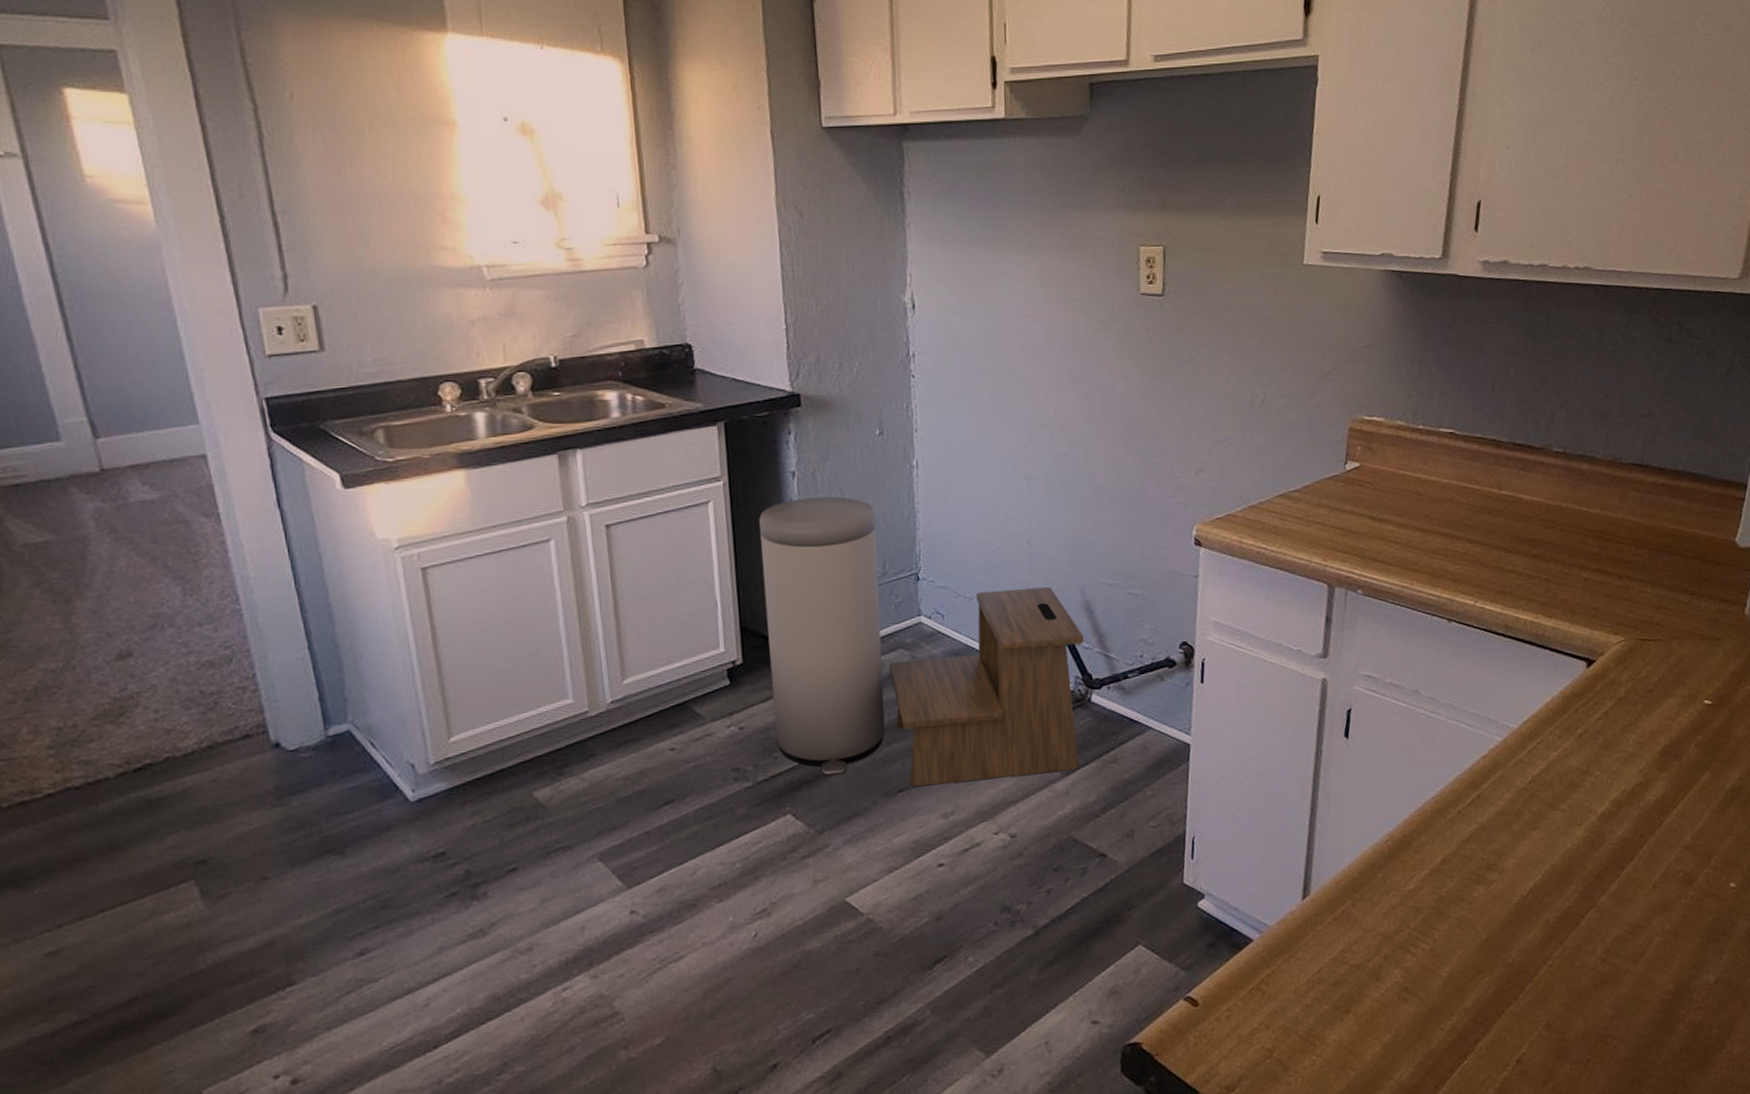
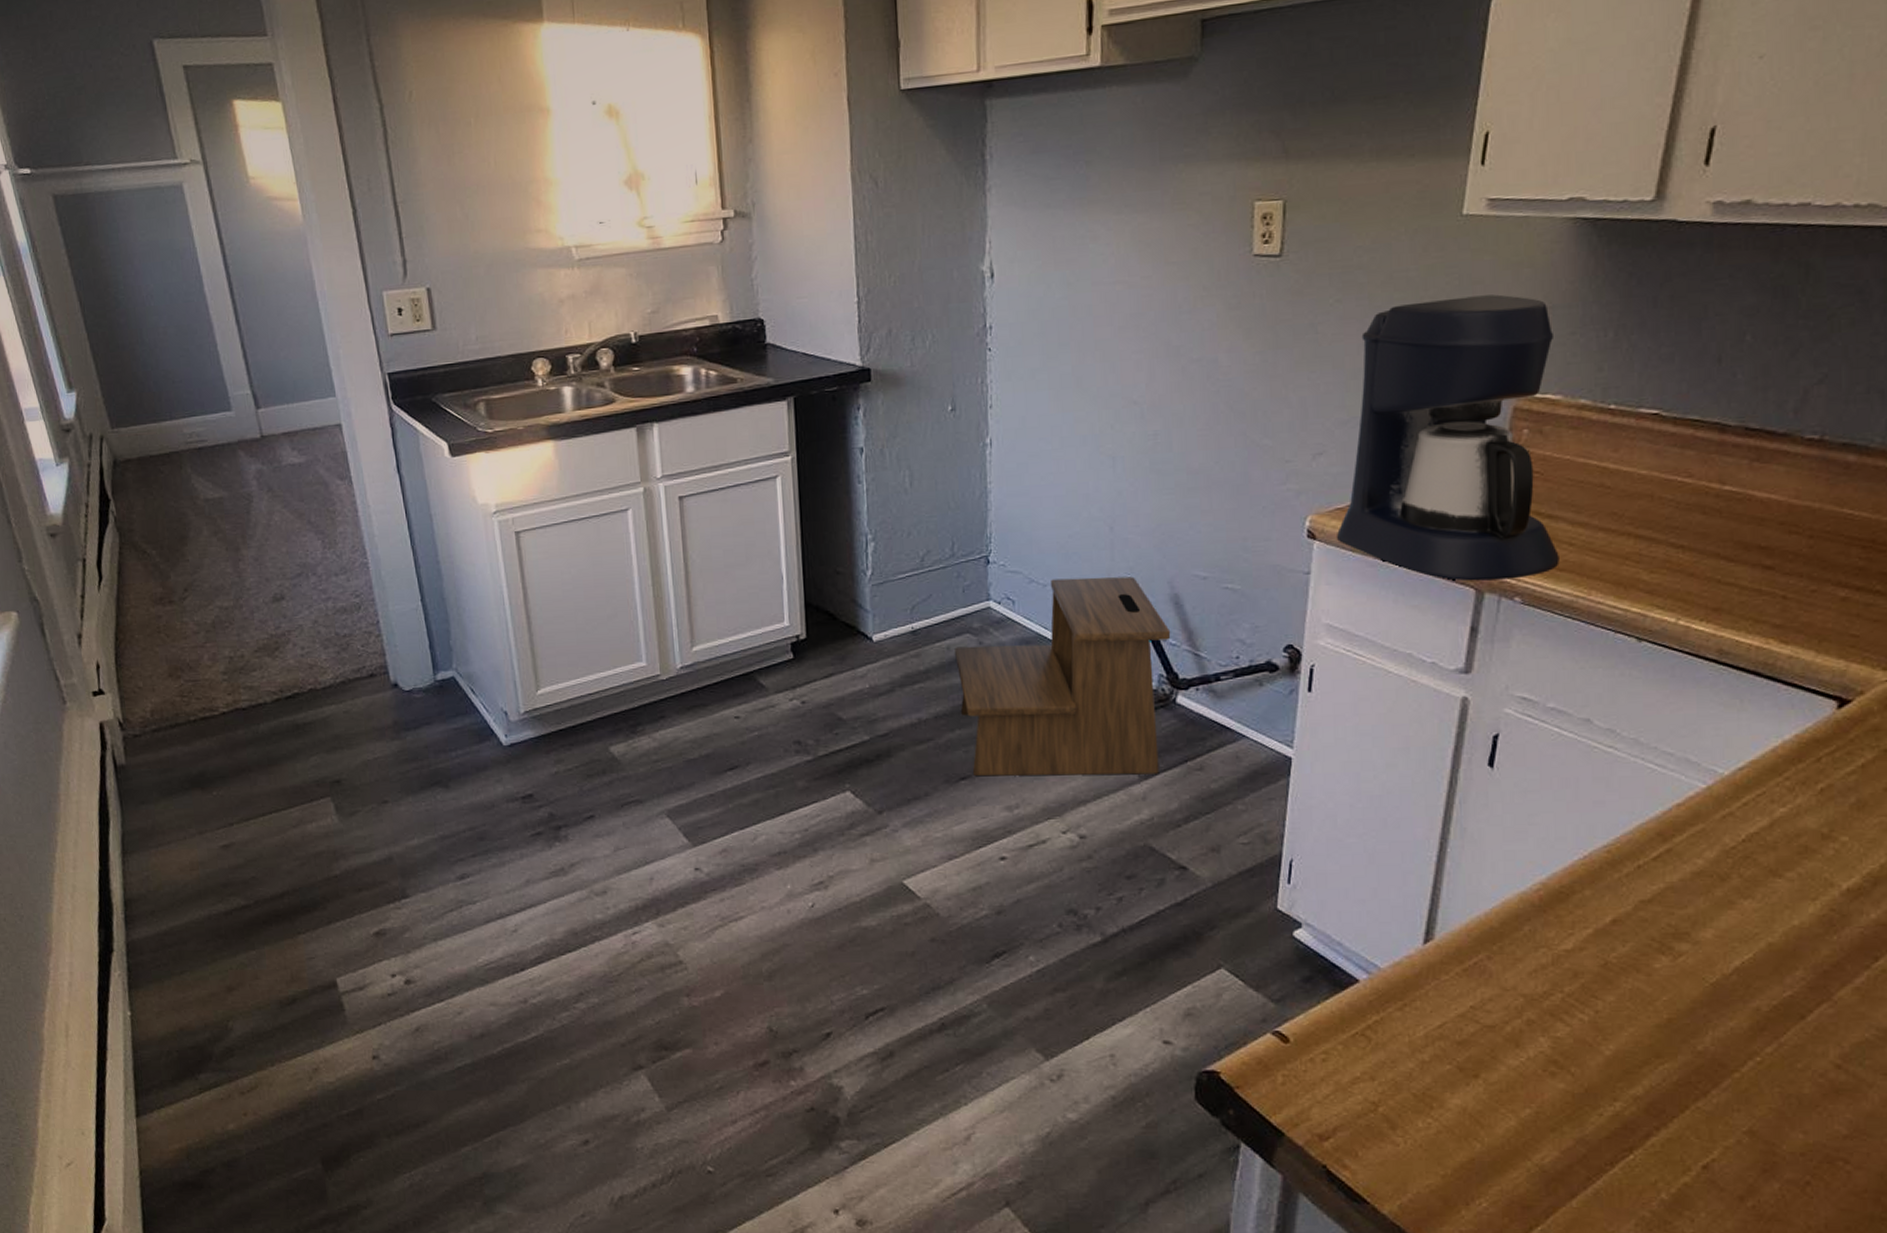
pedal bin: present [759,496,885,777] -> none [826,473,949,758]
coffee maker: none [1217,332,1389,578] -> present [1336,294,1559,581]

